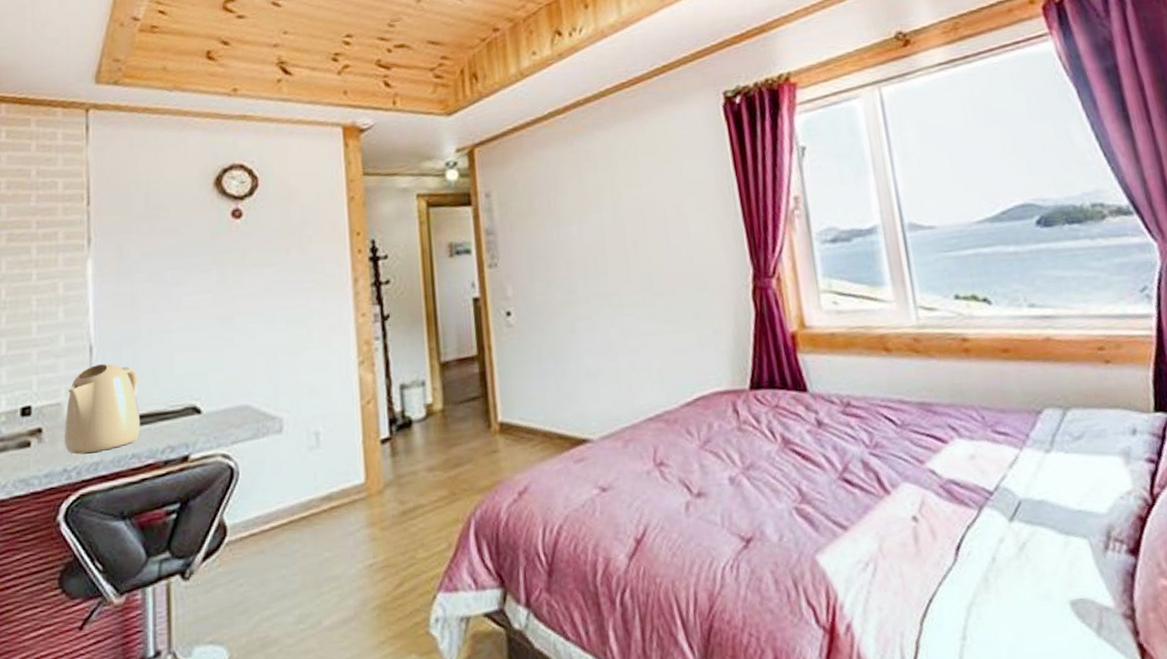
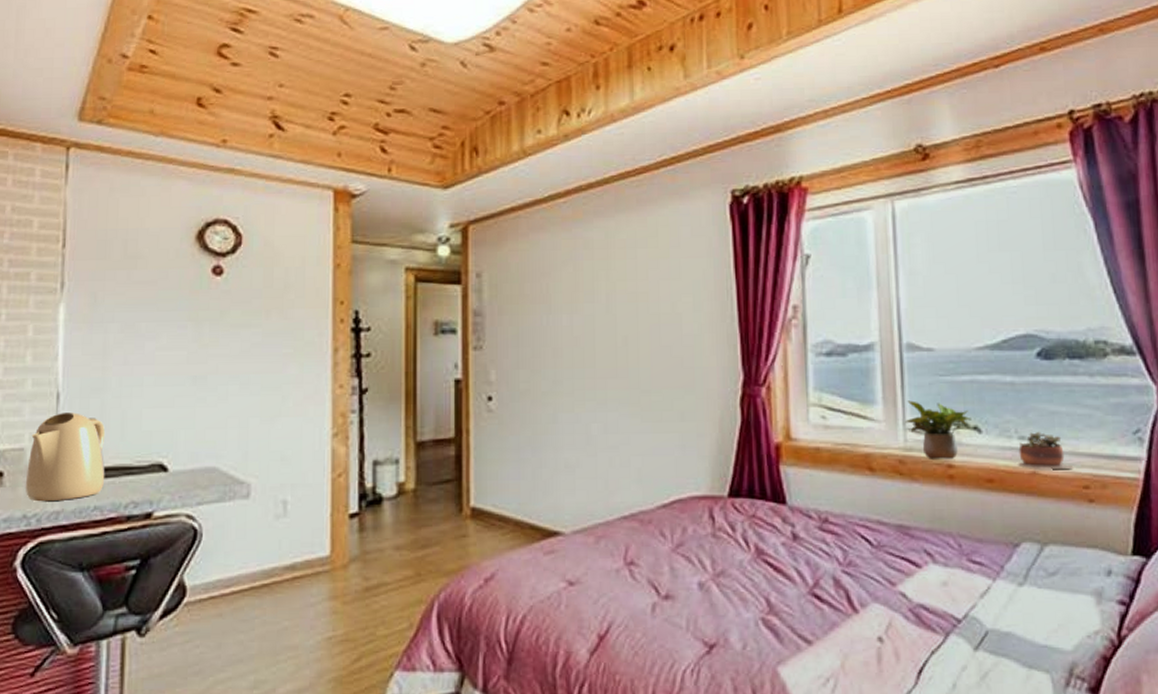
potted plant: none [915,278,980,336] -> present [905,400,971,461]
succulent plant: none [1029,297,1087,337] -> present [1017,431,1074,471]

